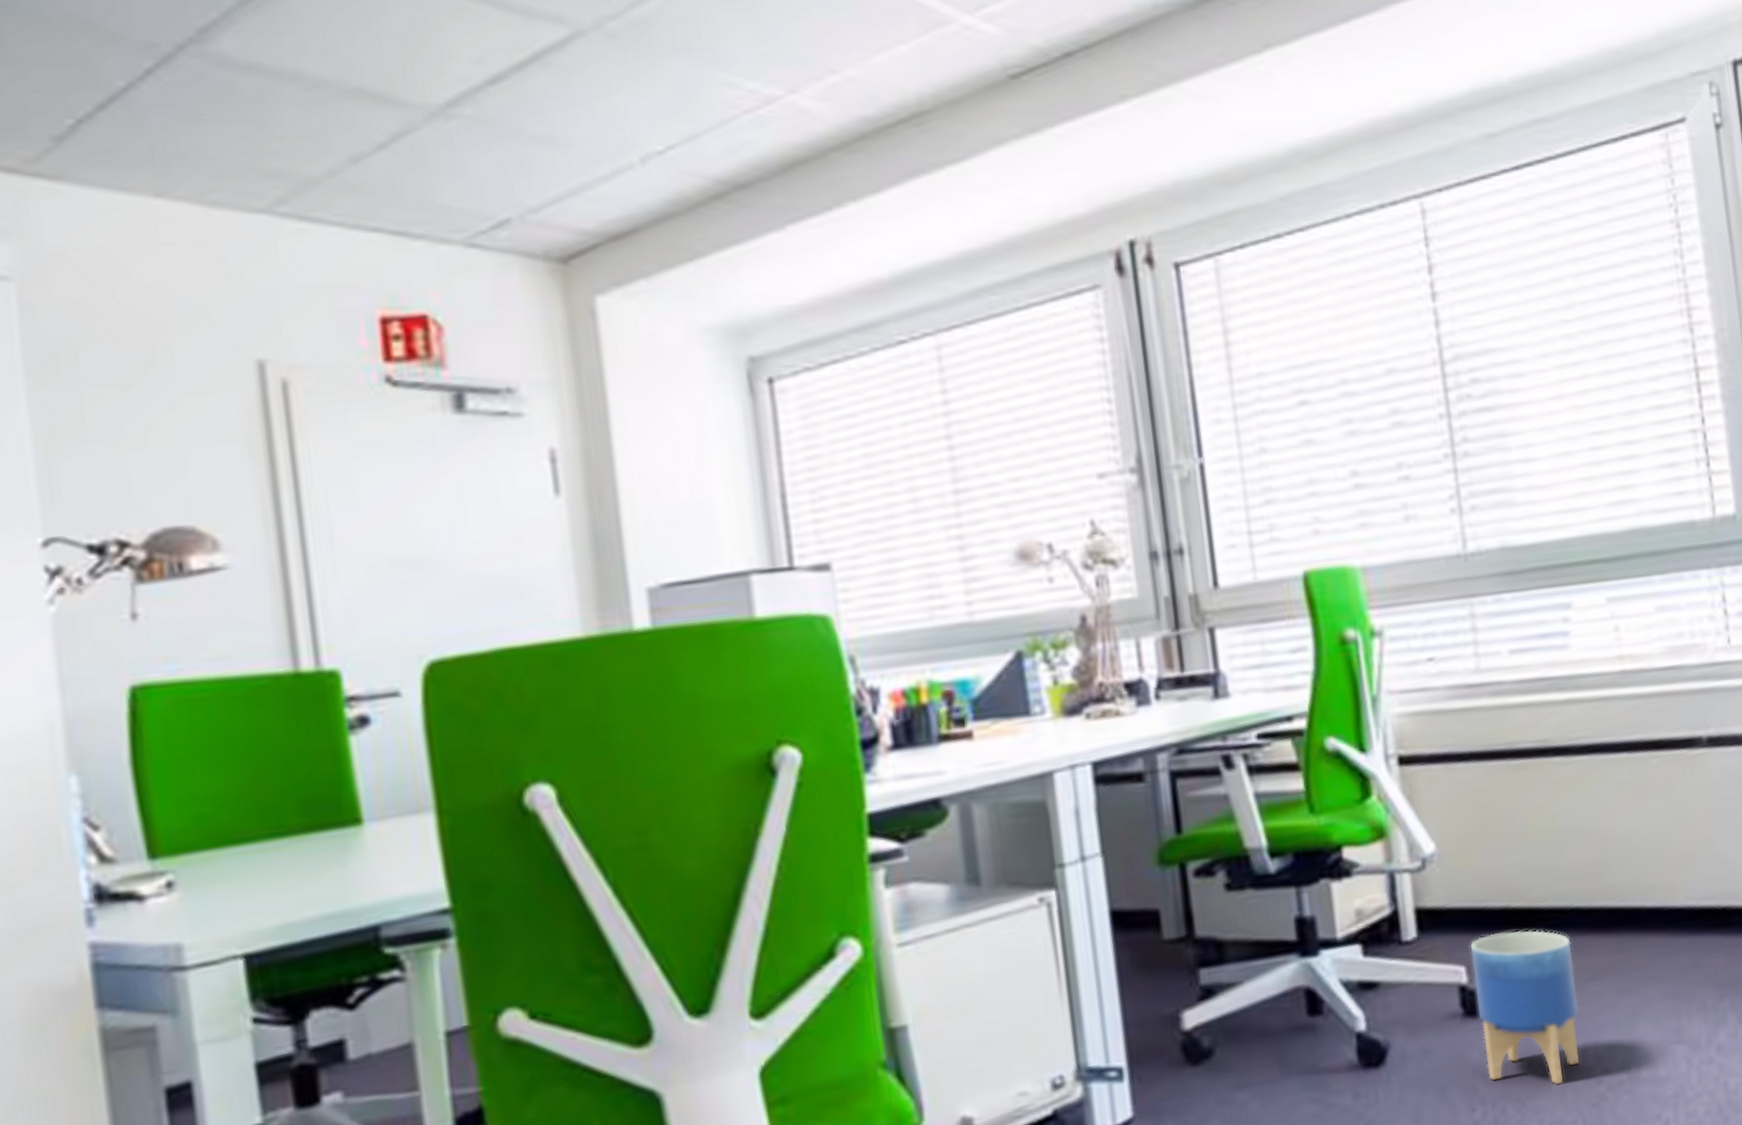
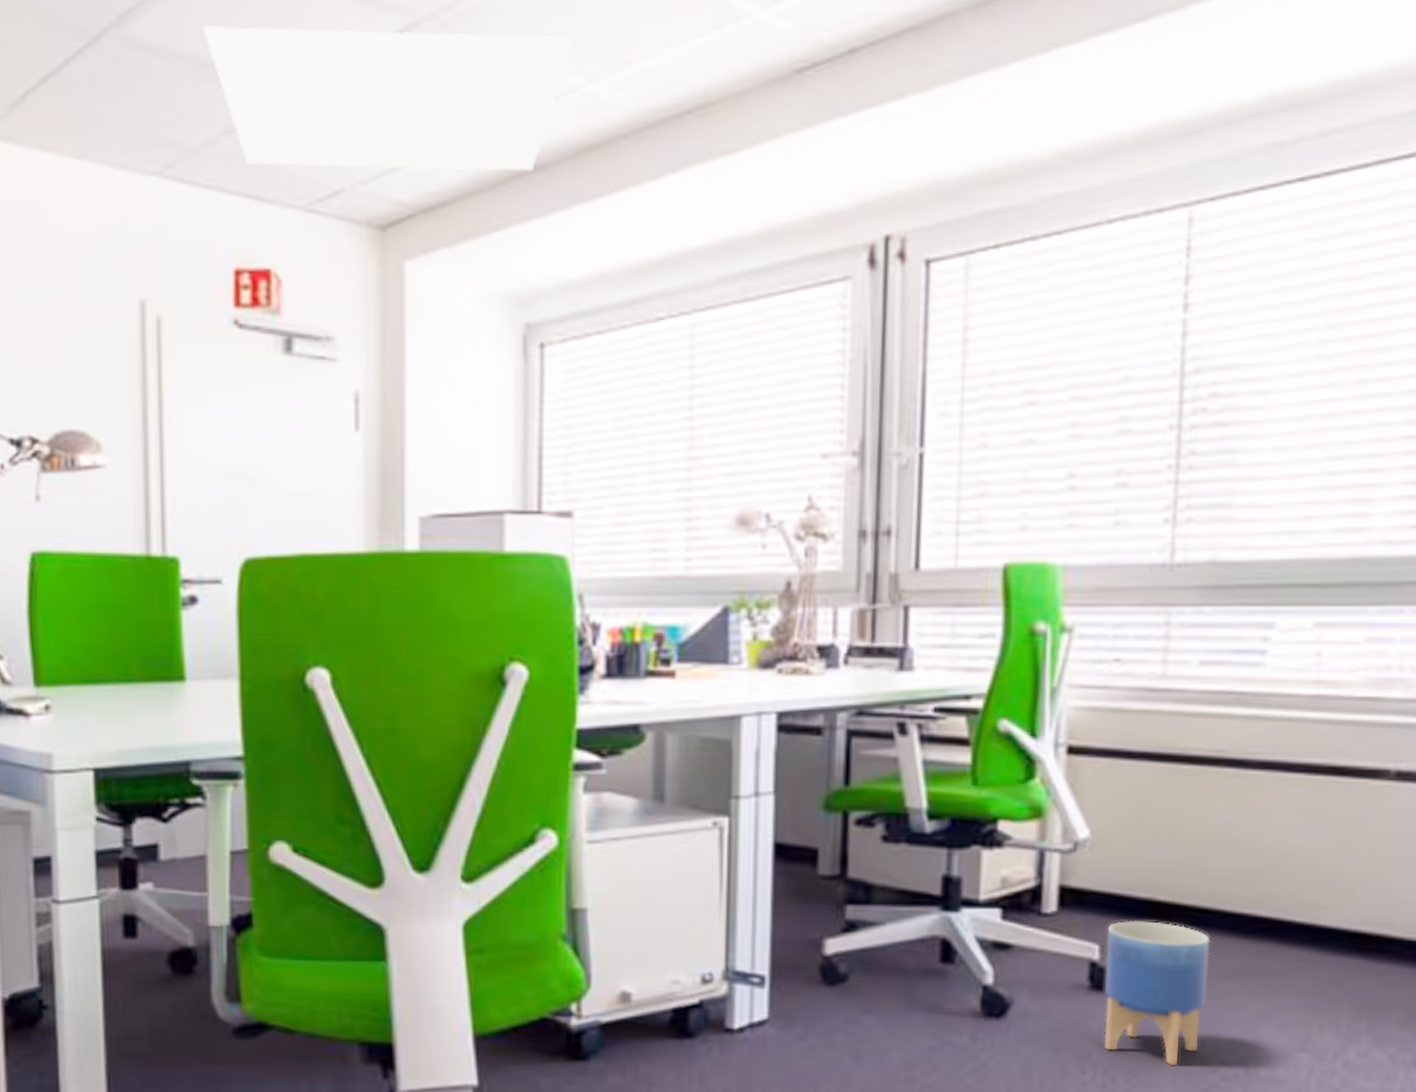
light panel: none [311,40,764,195] -> present [202,26,573,171]

